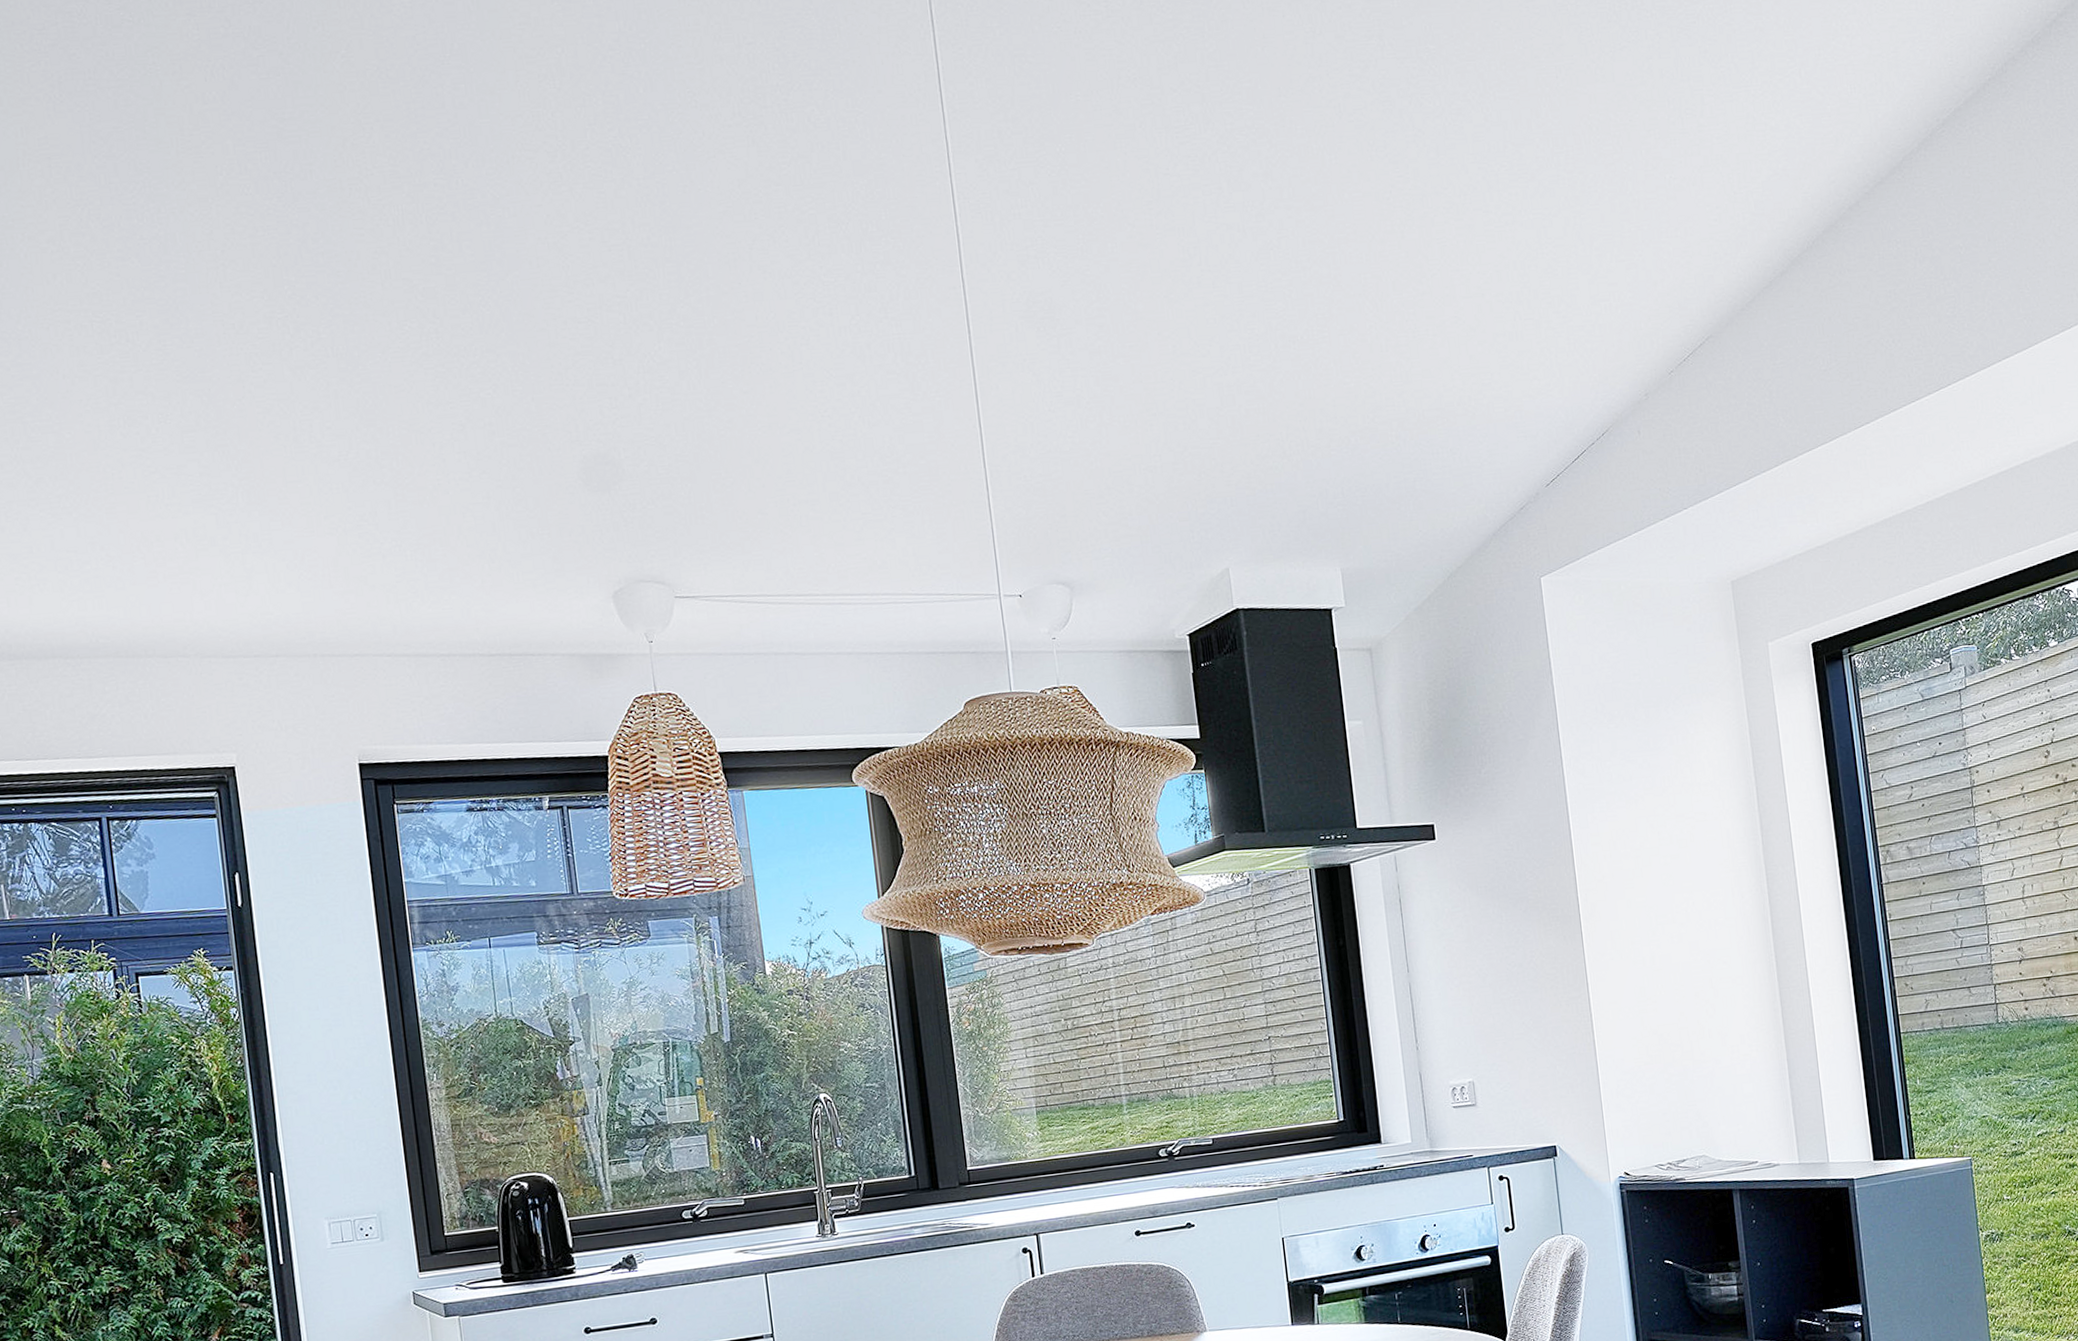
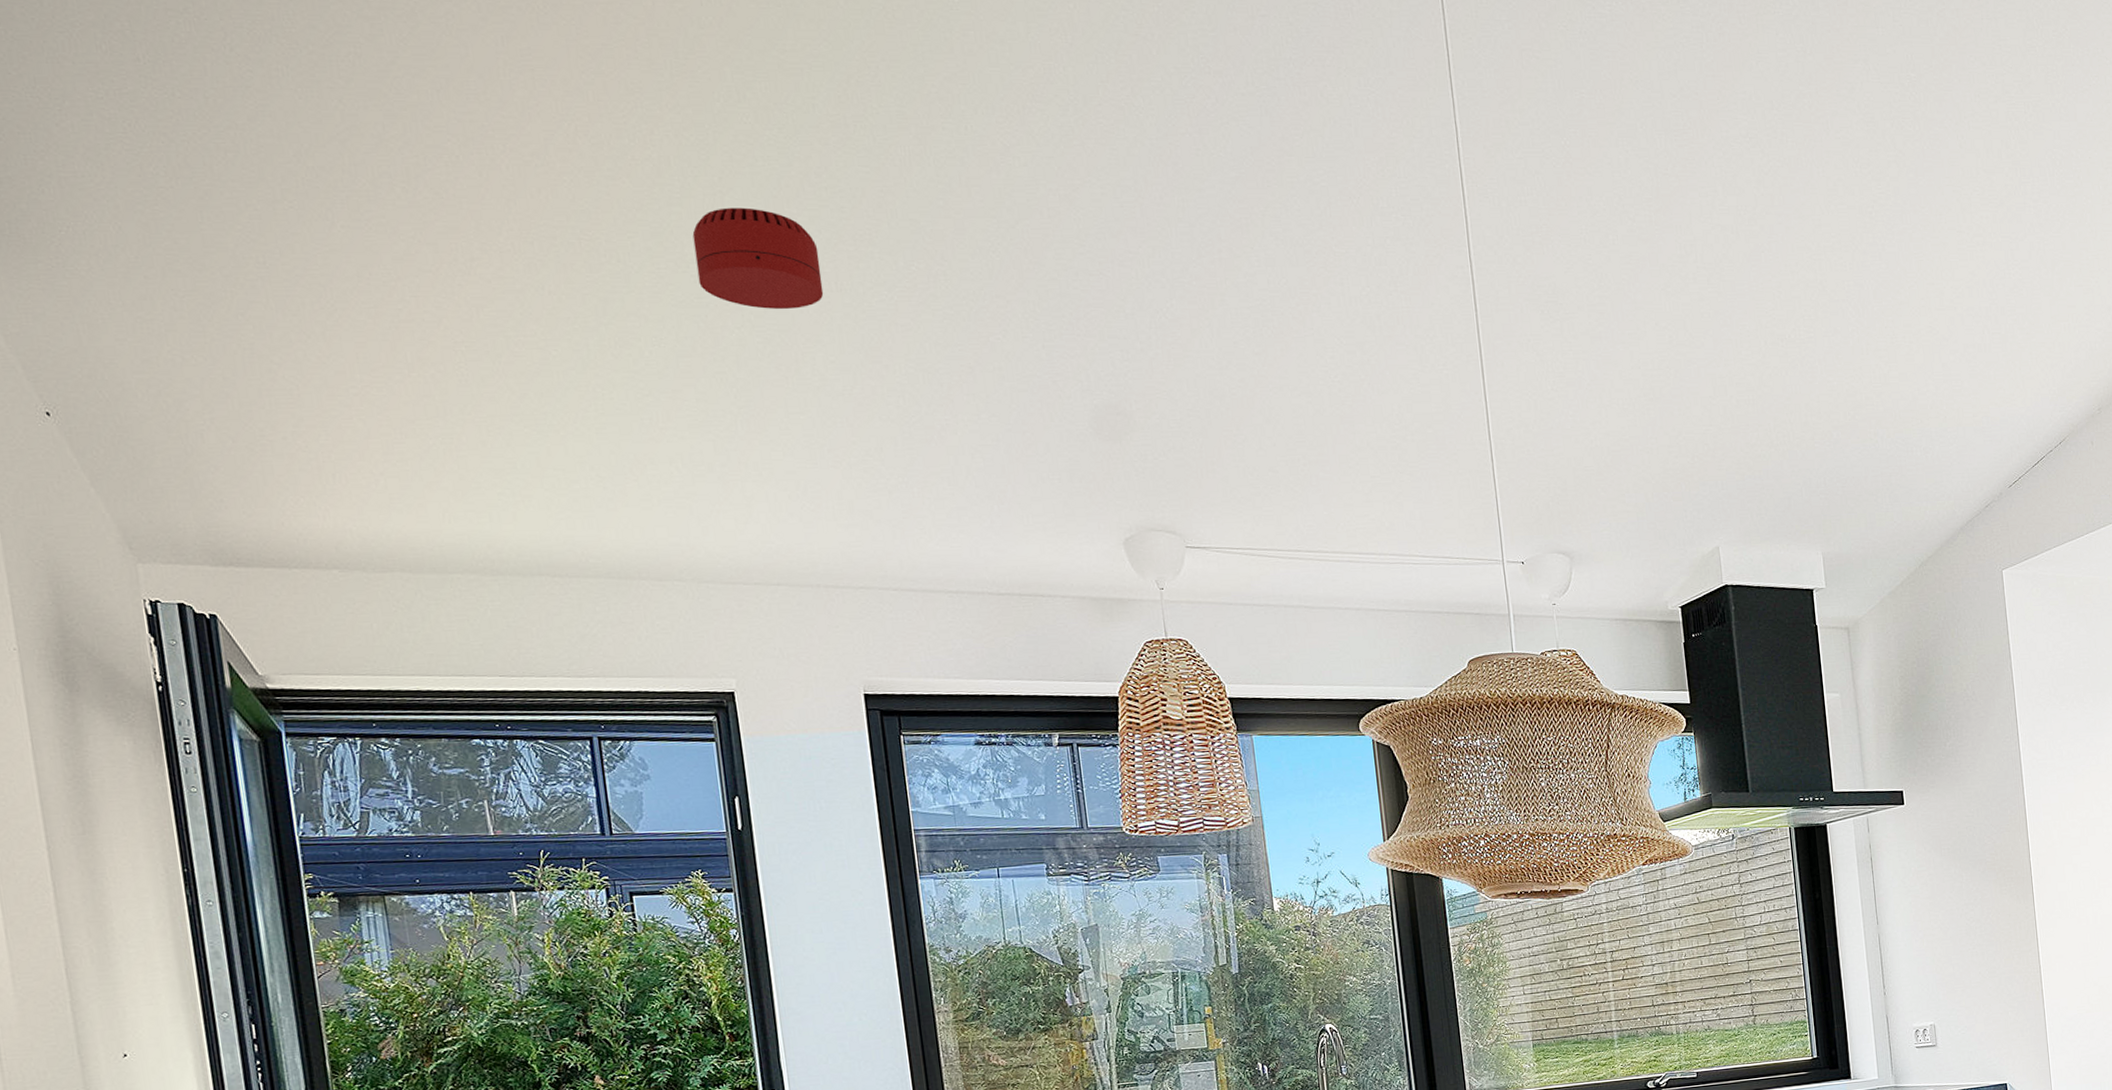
smoke detector: none [196,278,321,379] -> present [692,207,824,309]

